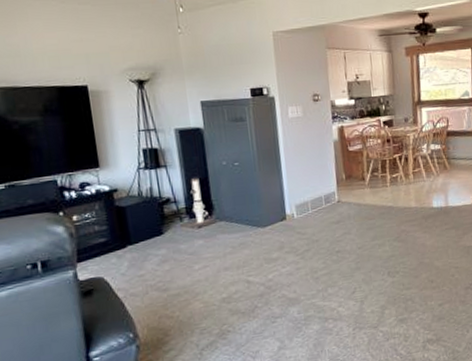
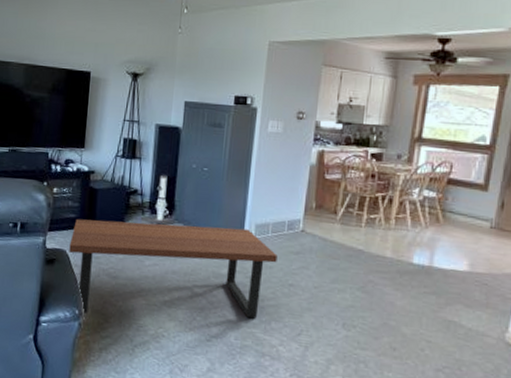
coffee table: none [105,211,322,334] -> present [69,218,278,319]

